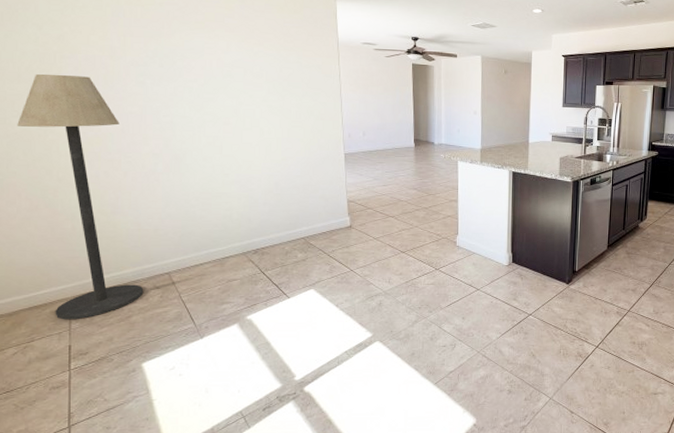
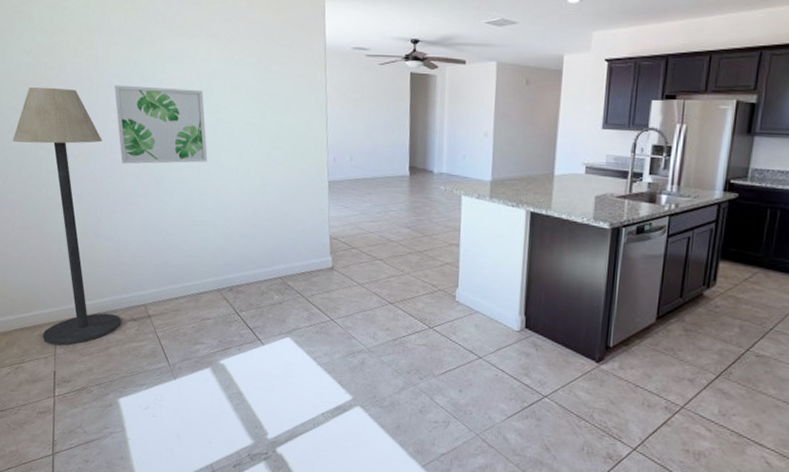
wall art: none [132,72,230,145] -> present [114,85,208,164]

